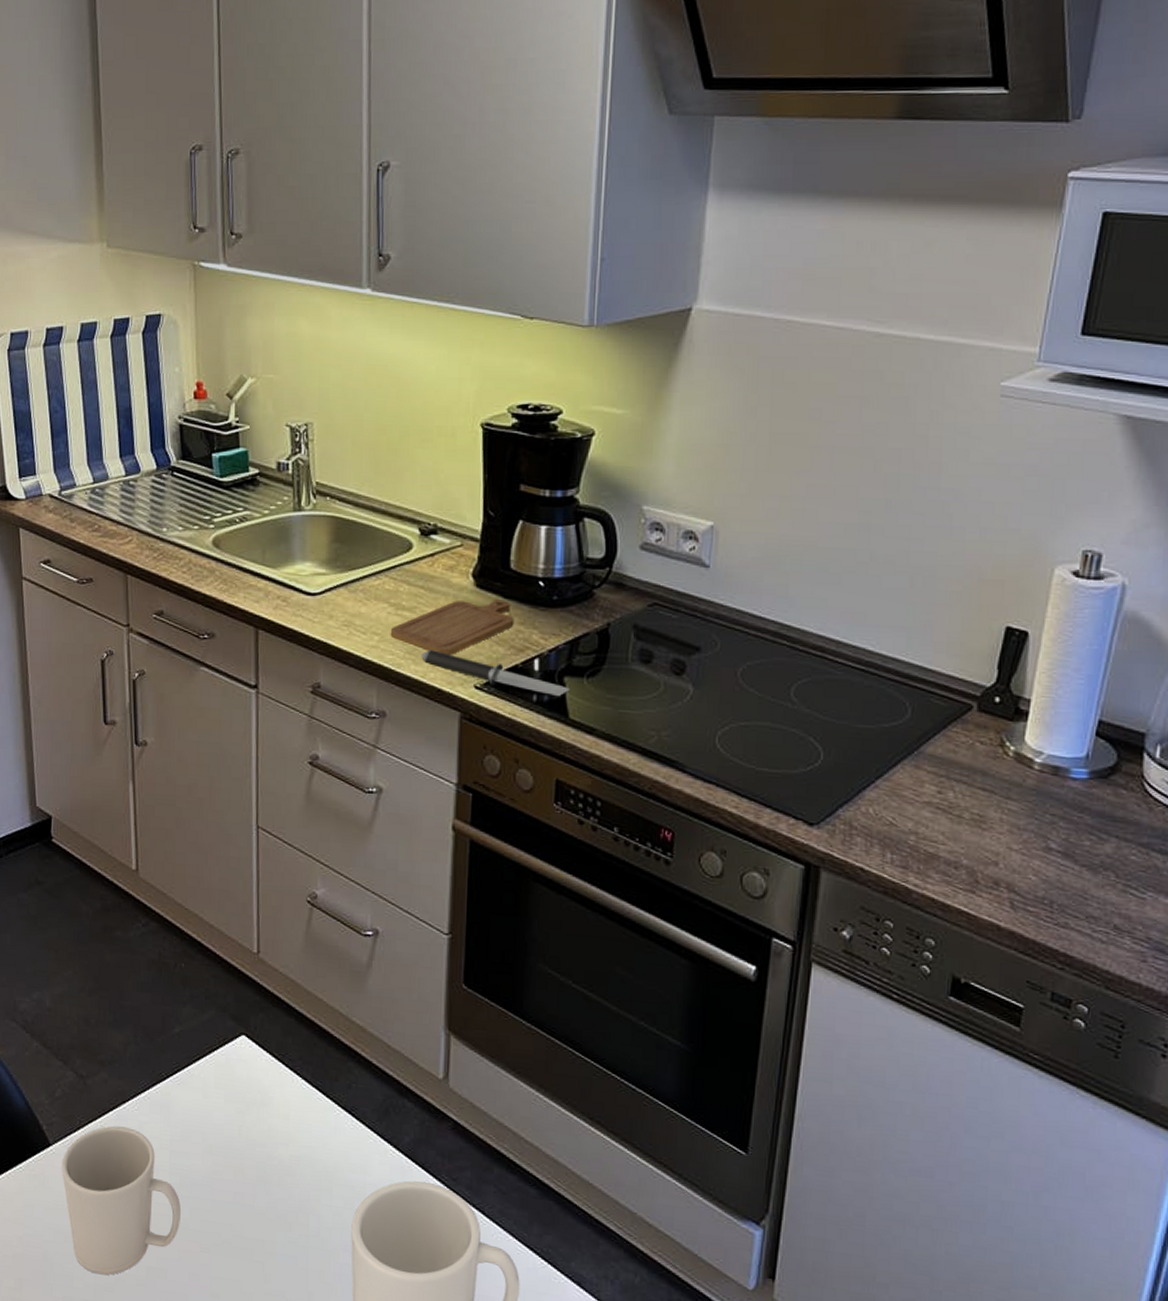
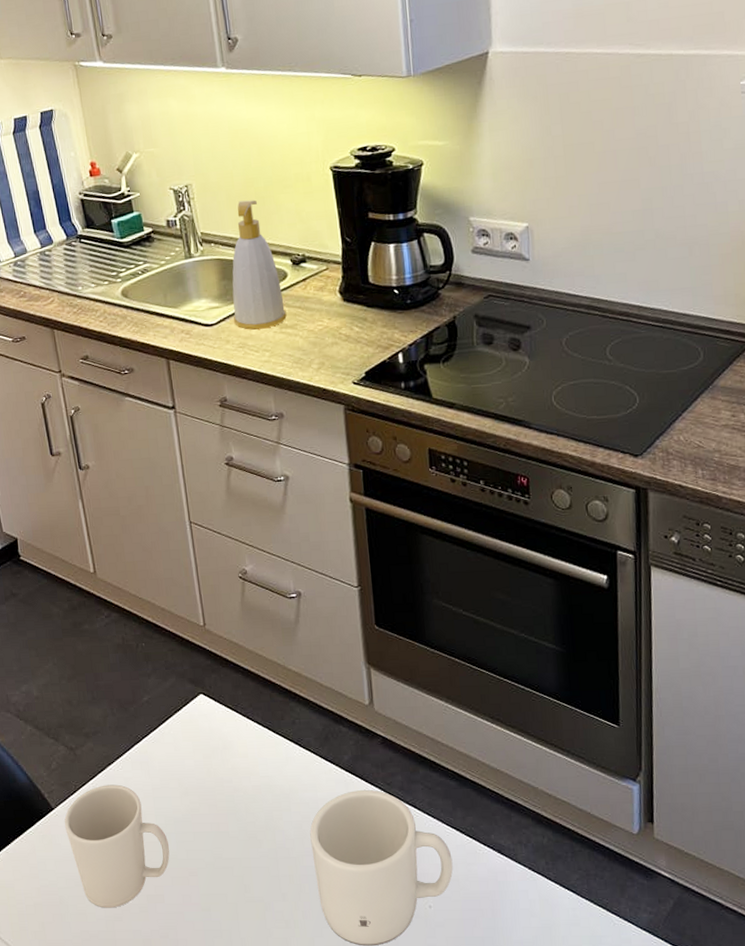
soap bottle: none [340,450,406,607] -> present [232,200,287,330]
chopping board: present [391,599,514,655] -> none [279,309,379,360]
knife: present [421,650,570,696] -> none [306,357,430,381]

